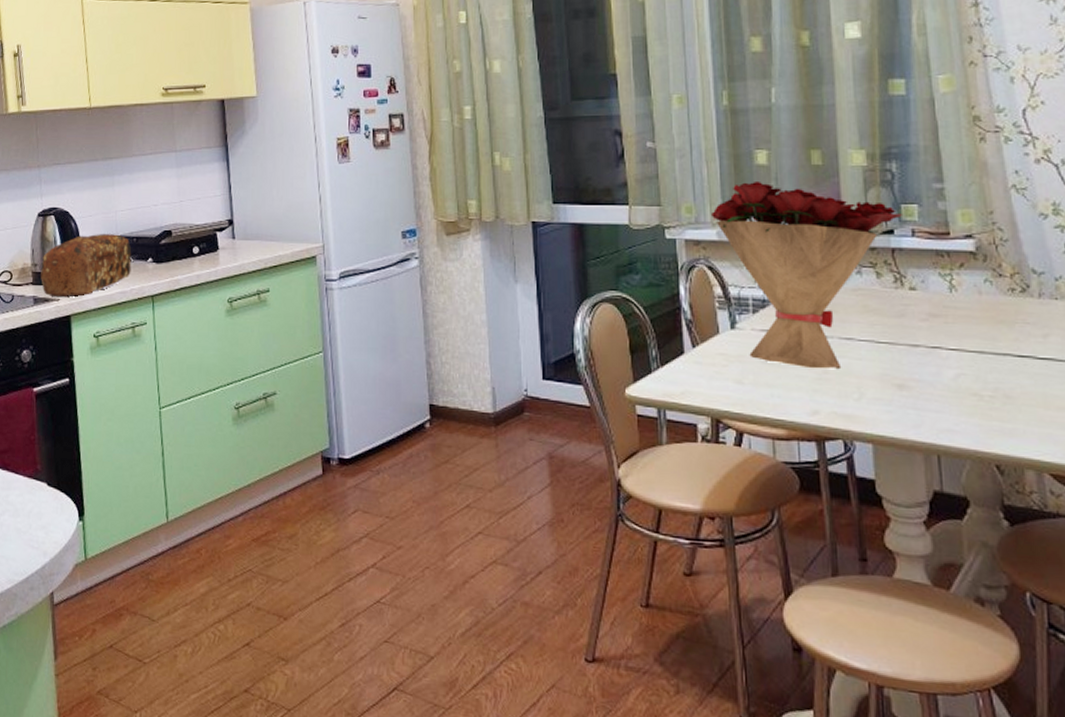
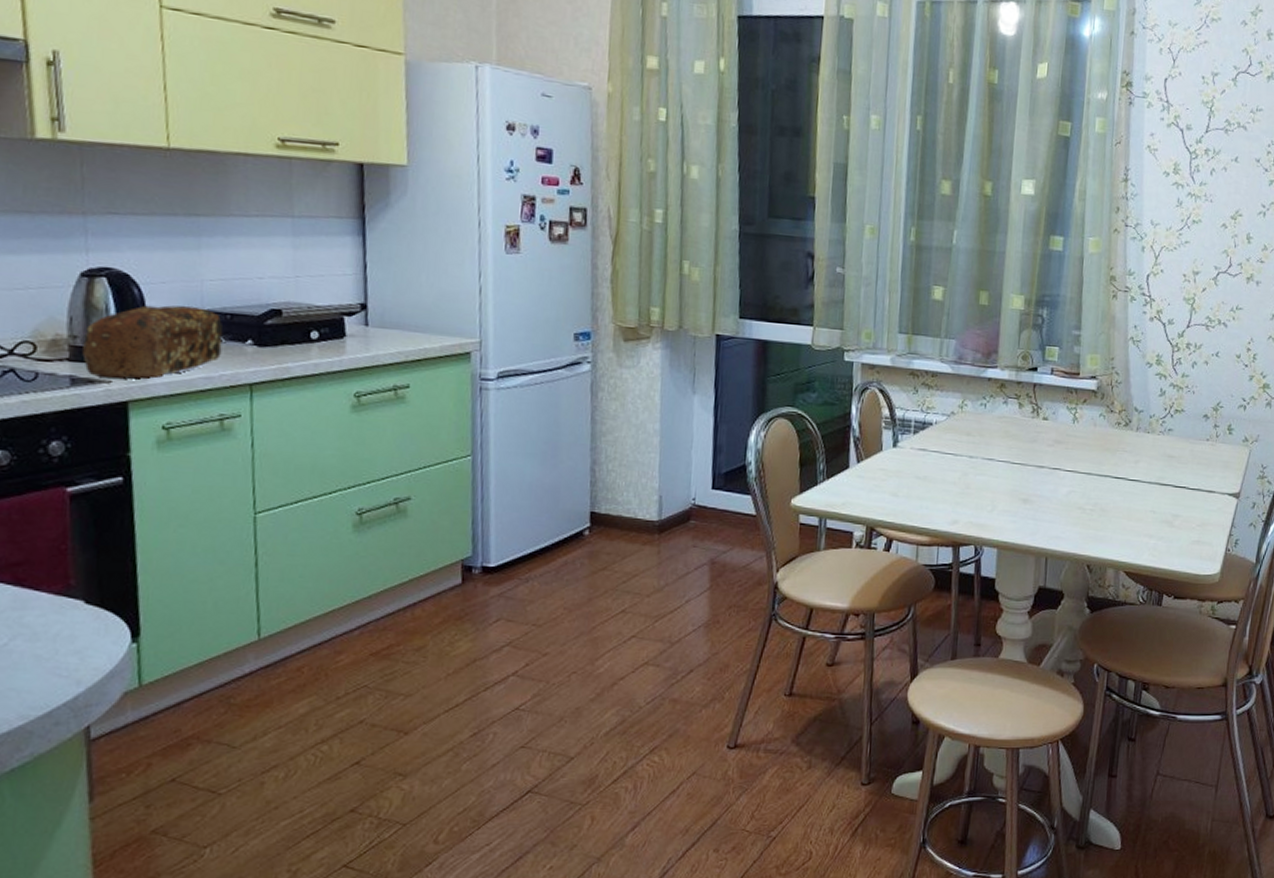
flower bouquet: present [712,182,904,370] -> none [888,314,1047,486]

